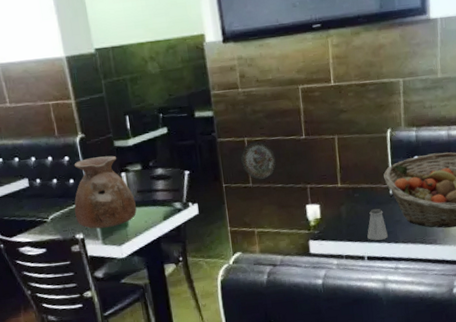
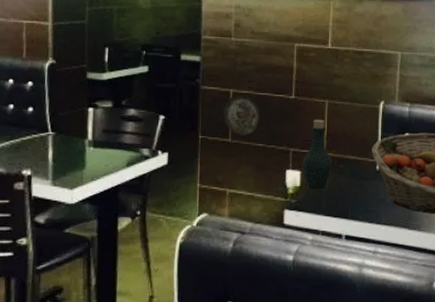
vase: present [74,155,137,229] -> none [26,87,99,167]
bottle: none [319,154,348,219] -> present [302,119,332,189]
saltshaker: present [367,208,389,241] -> none [348,183,371,219]

